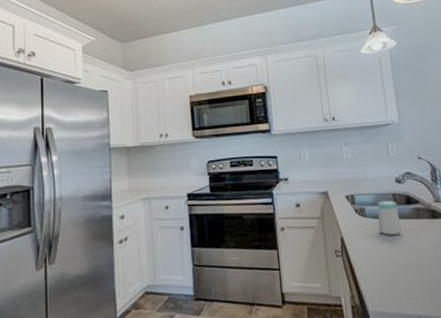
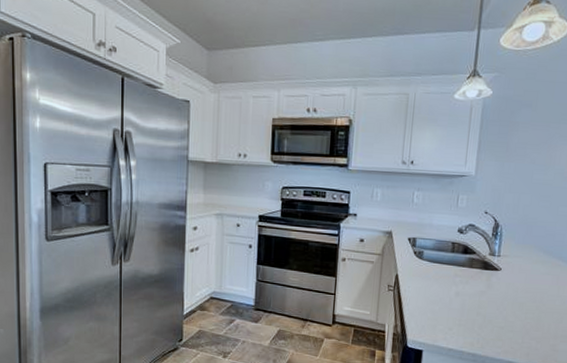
salt shaker: present [377,200,403,235] -> none [432,247,454,279]

